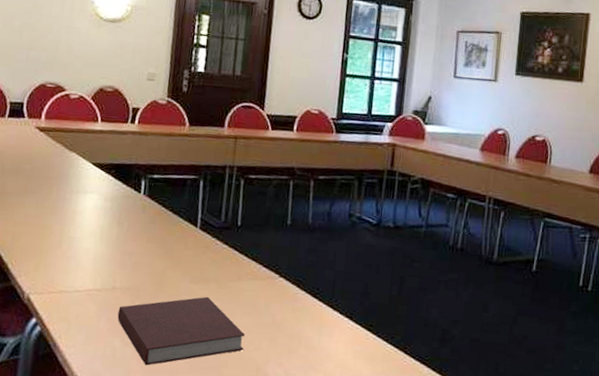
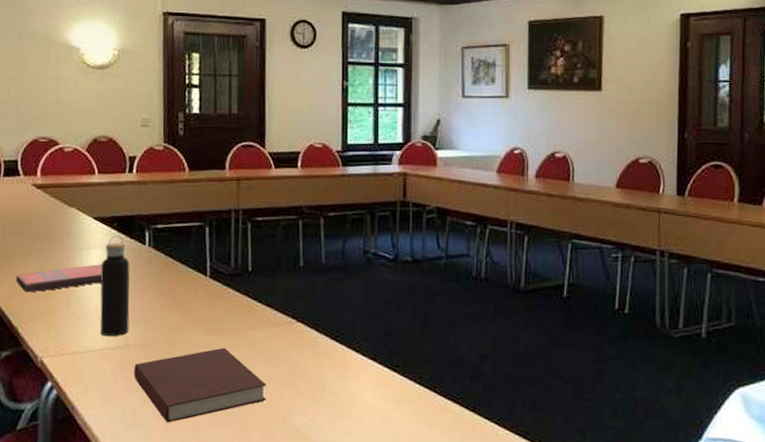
paperback book: none [10,208,96,231] -> present [16,264,103,293]
water bottle: none [89,181,124,279] -> present [100,234,130,337]

